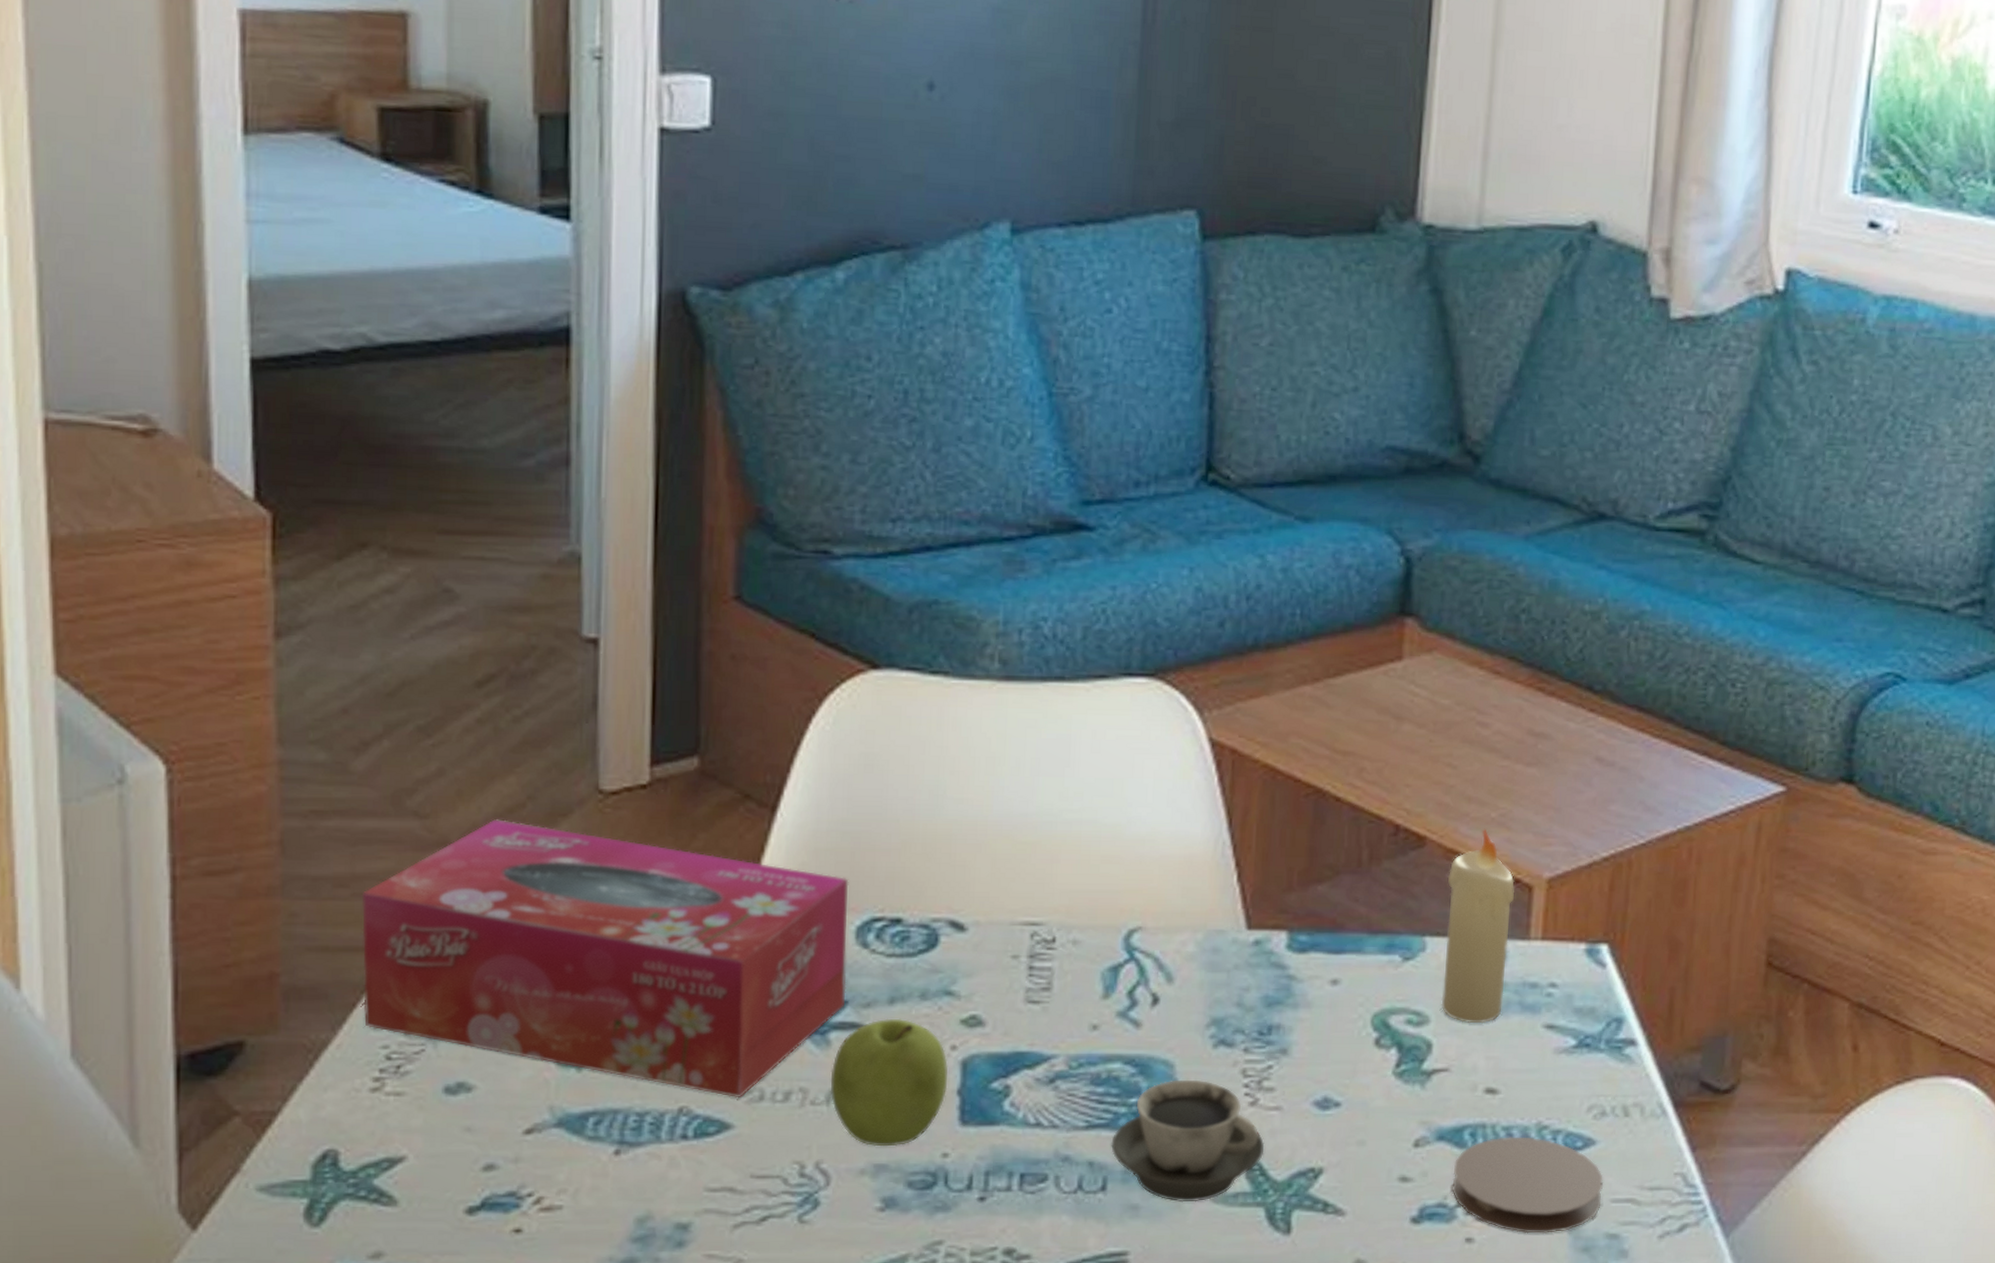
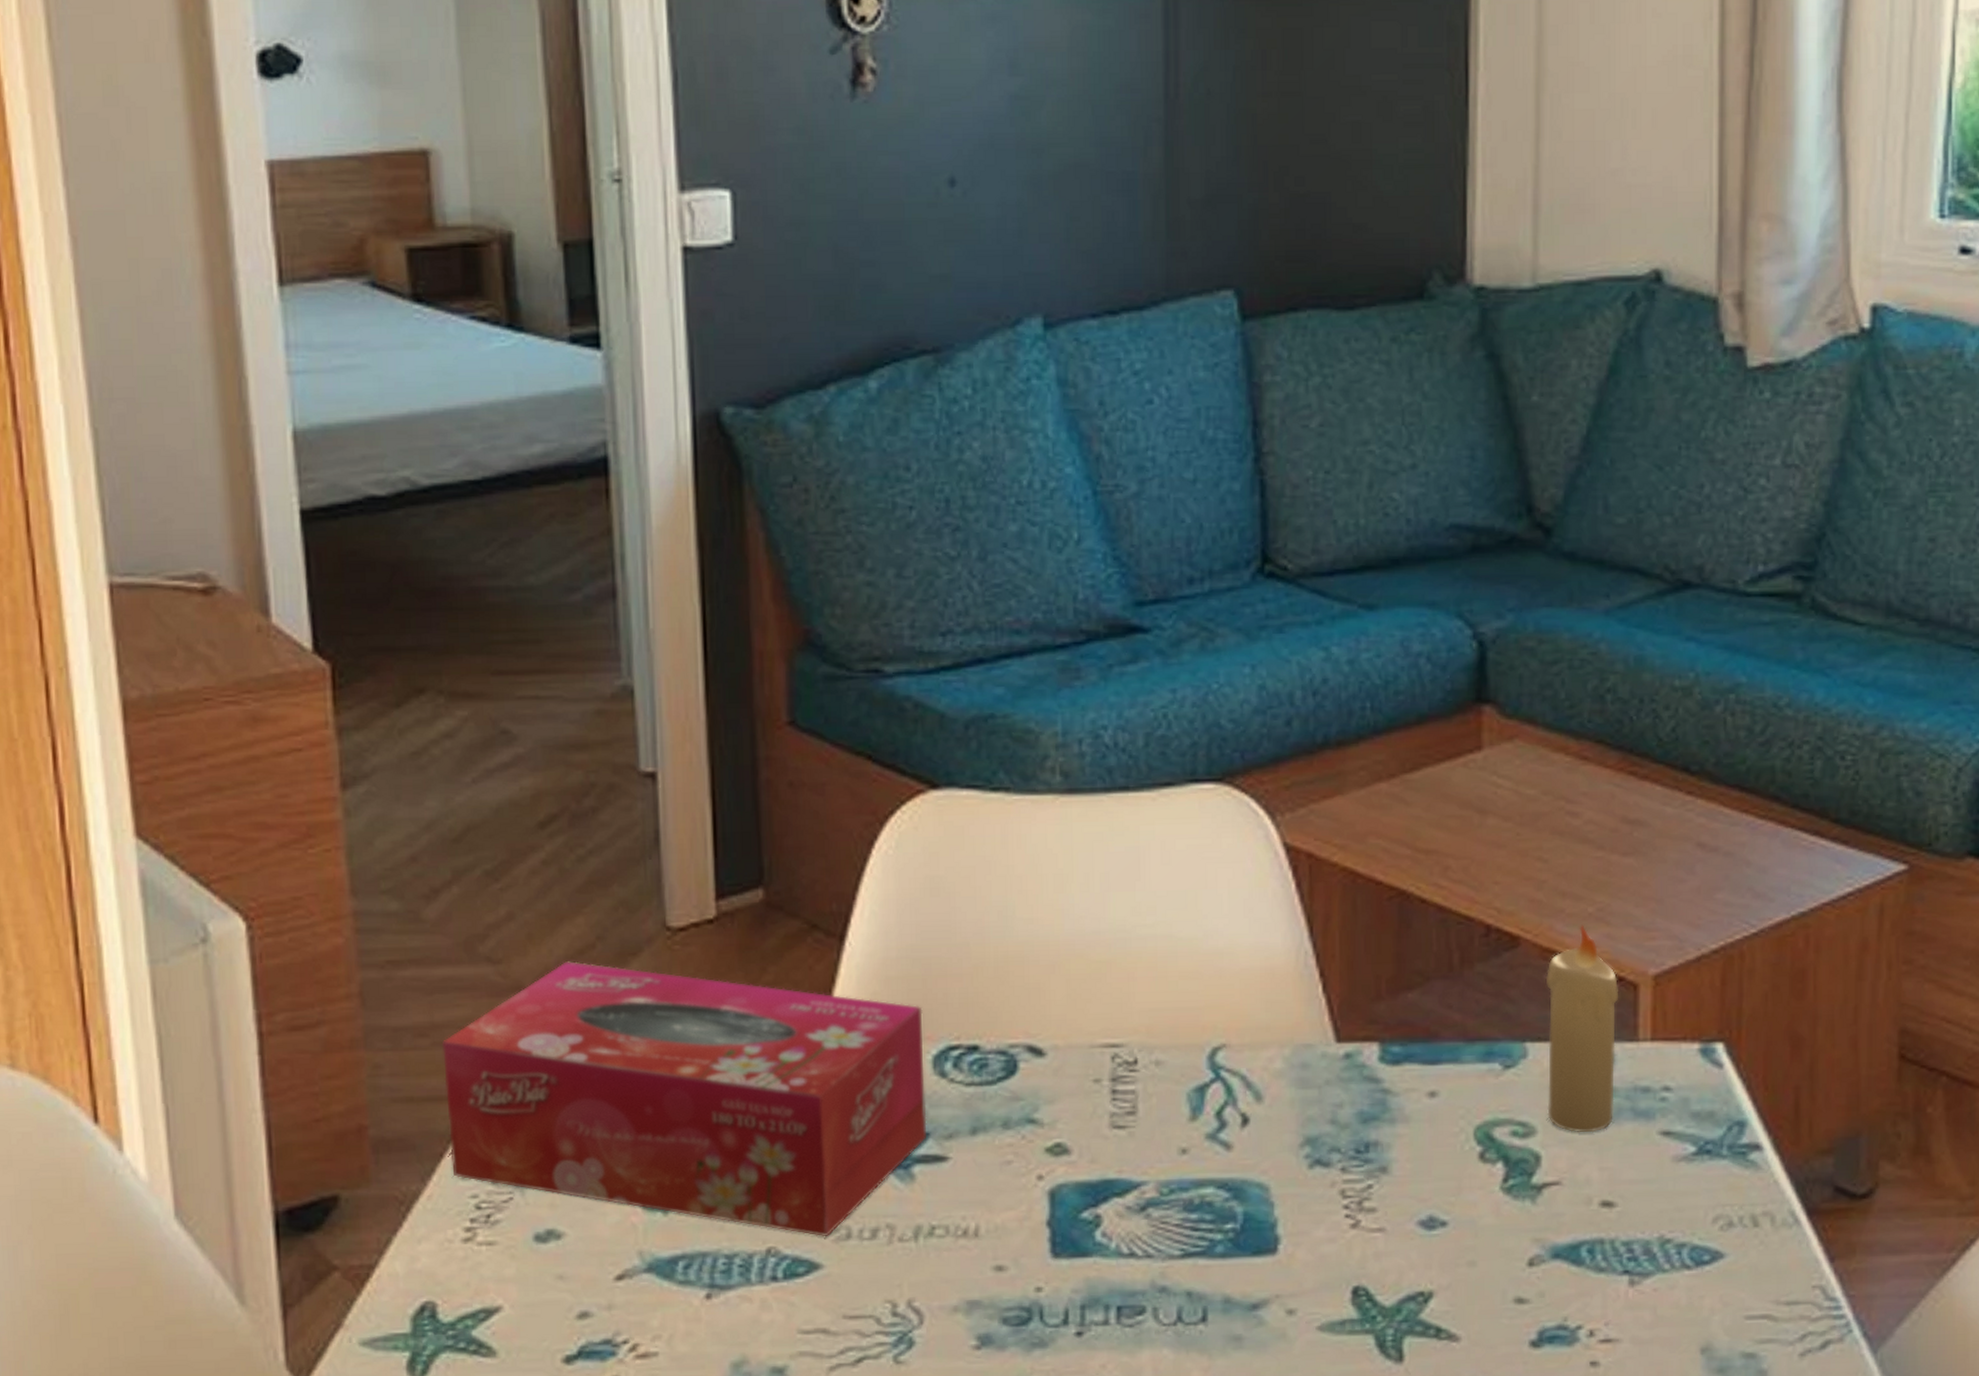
fruit: present [830,1018,949,1147] -> none [916,1149,1037,1283]
cup: present [1110,1079,1265,1203] -> none [1208,1202,1370,1332]
coaster: present [1452,1136,1604,1234] -> none [1572,1251,1736,1355]

